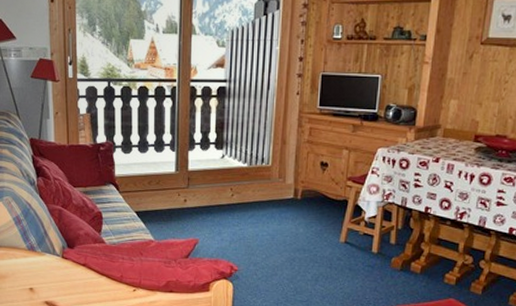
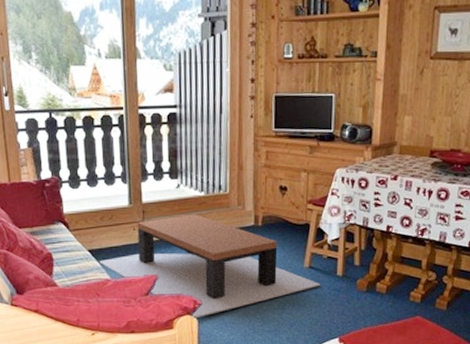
coffee table: none [144,184,355,284] -> present [98,214,321,319]

